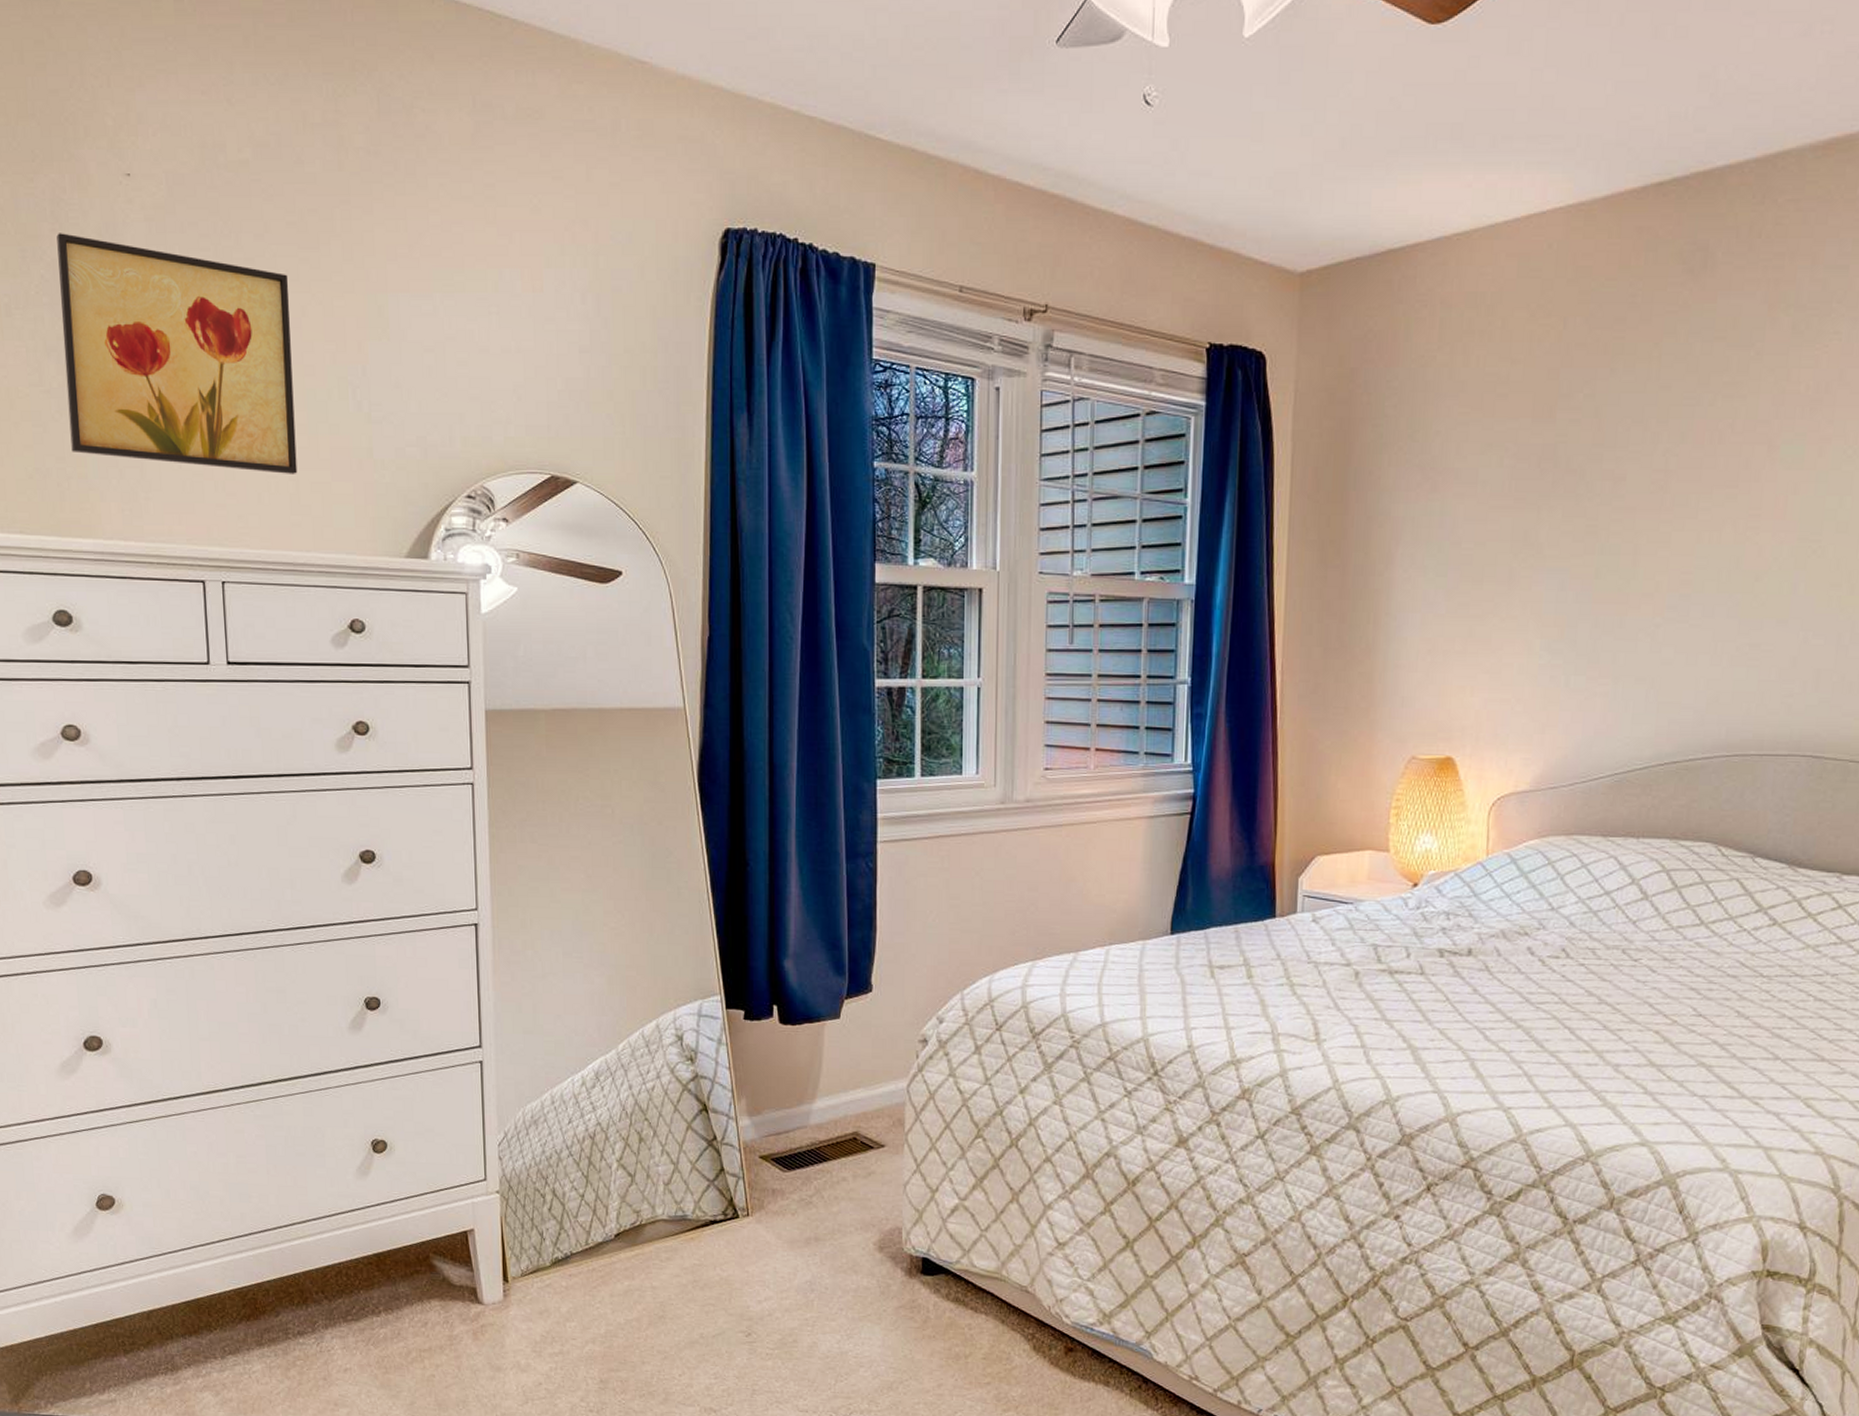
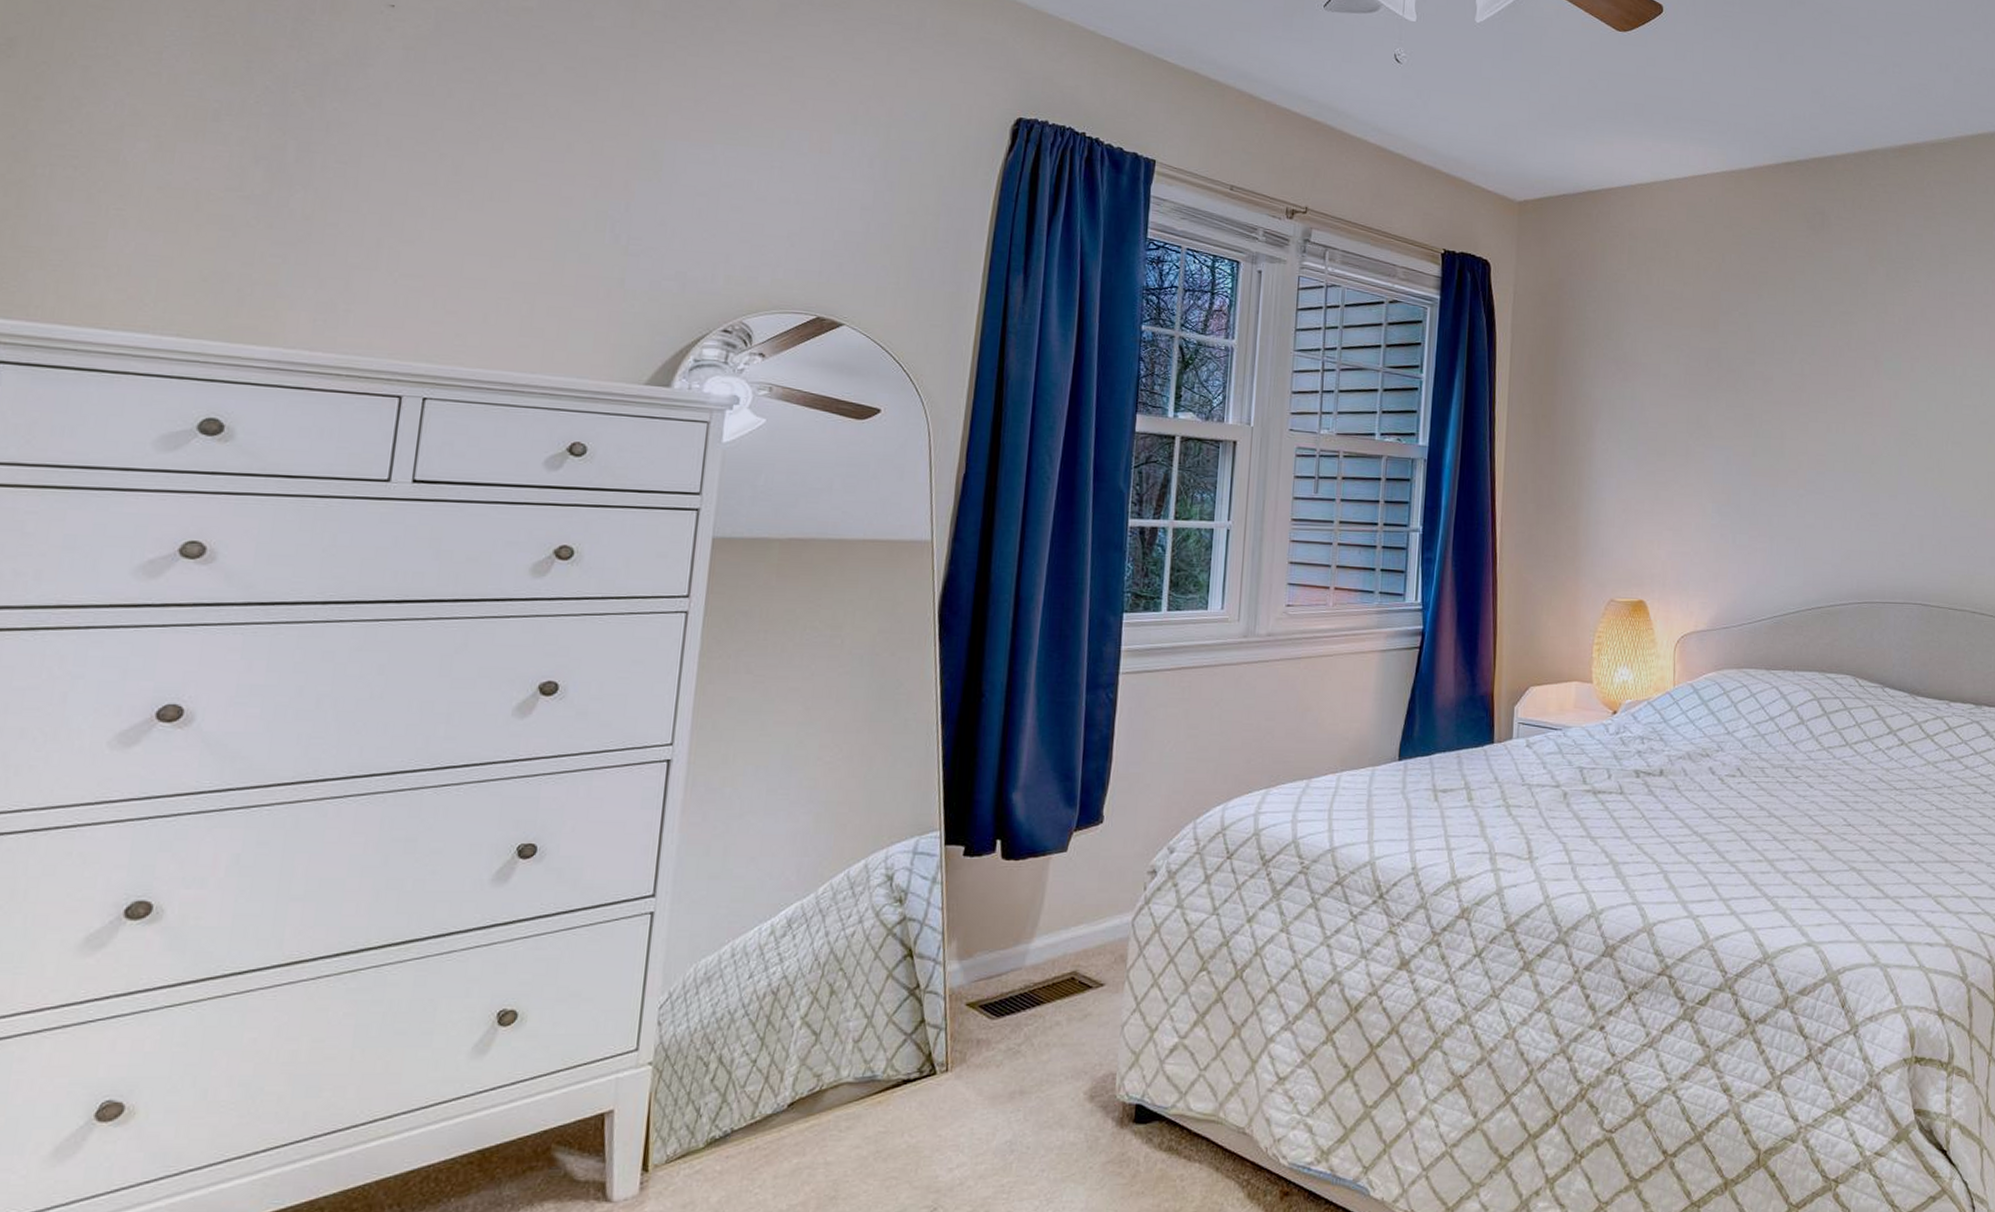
wall art: present [56,233,298,474] -> none [263,49,558,298]

